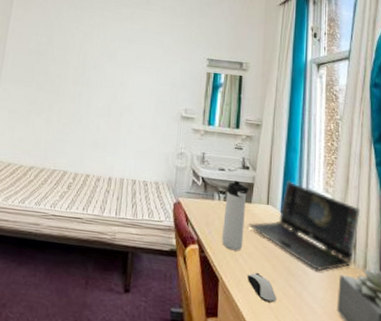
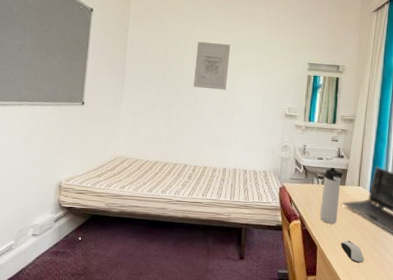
wall art: none [78,32,122,87] -> present [194,41,231,90]

